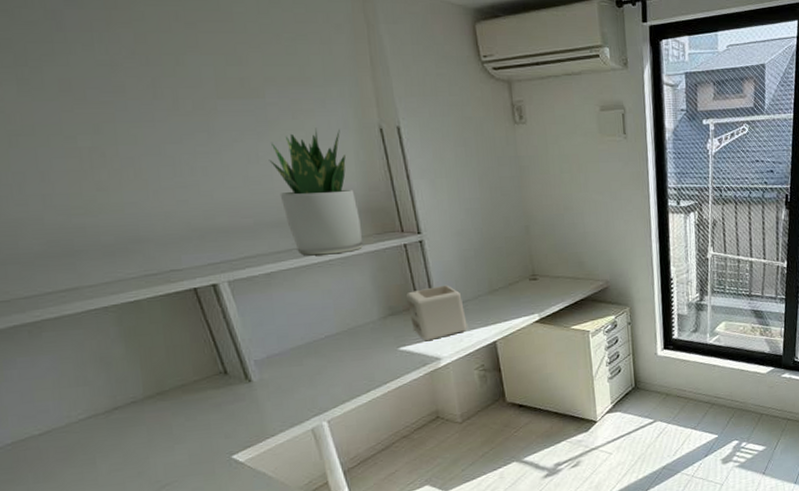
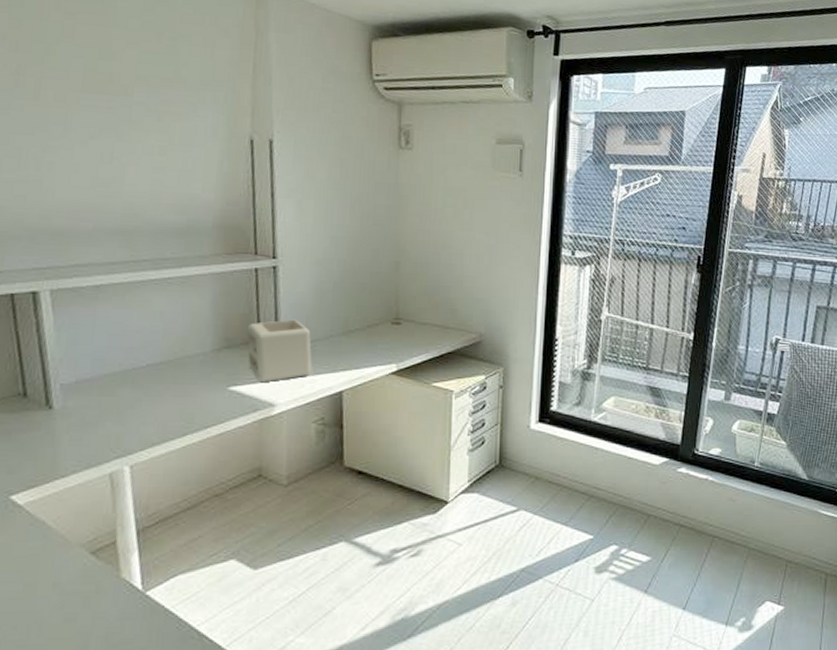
planter: present [269,127,364,256] -> none [123,132,212,272]

